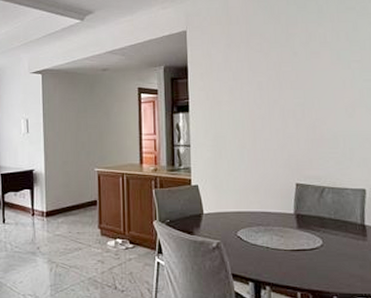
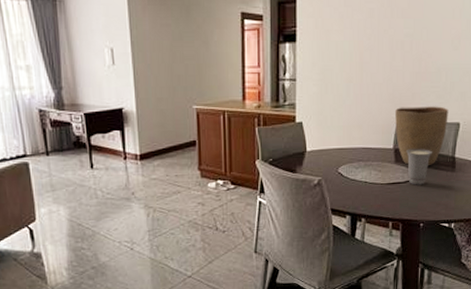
vase: none [292,172,352,234] -> present [394,106,449,166]
cup: none [309,214,338,253] -> present [406,148,432,185]

